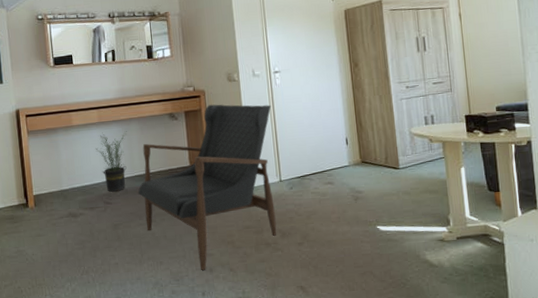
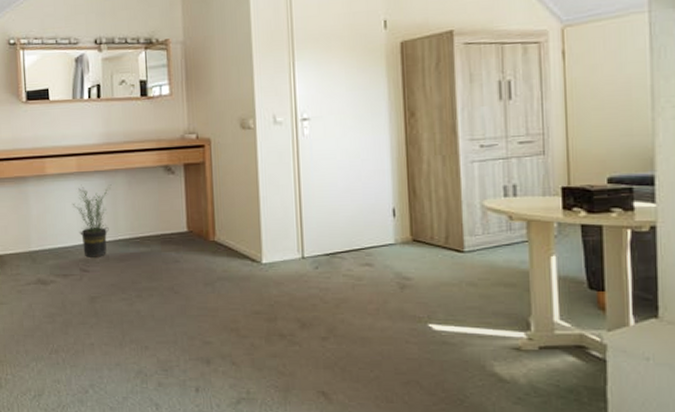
armchair: present [137,104,277,270] -> none [121,157,296,361]

